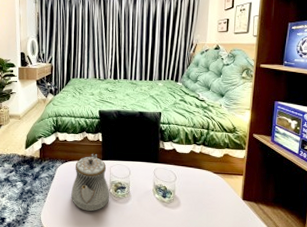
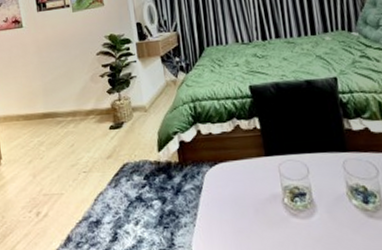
teapot: present [71,153,109,211] -> none [228,147,285,235]

